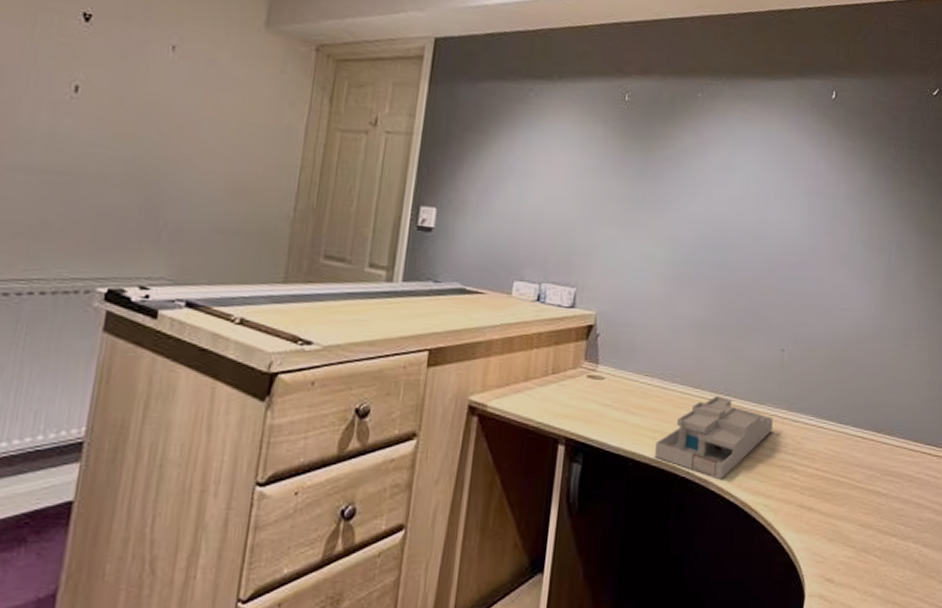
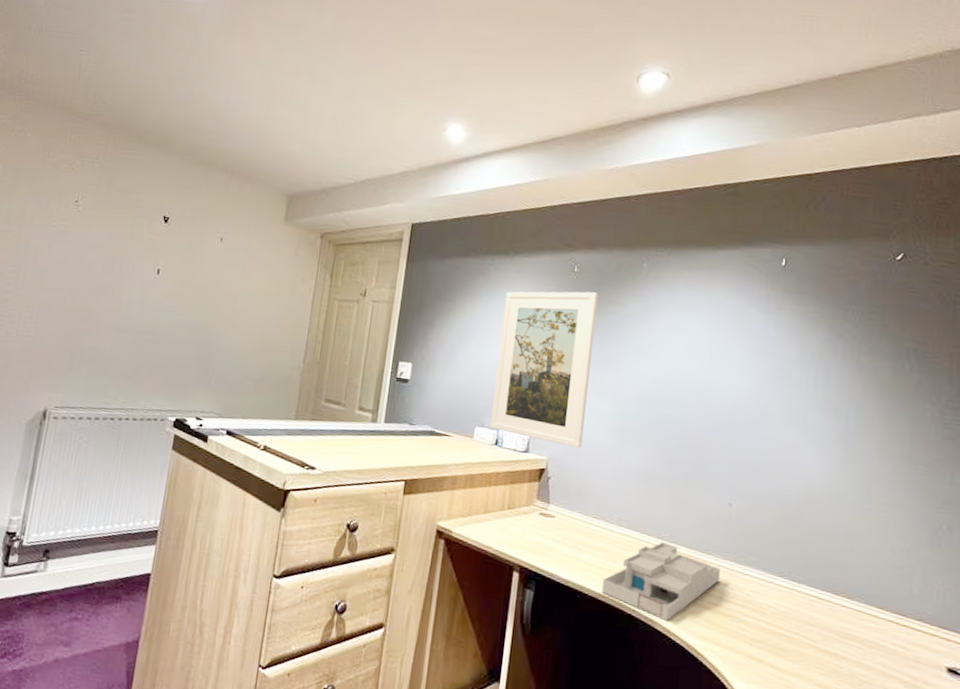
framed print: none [531,122,651,299] -> present [490,291,599,448]

